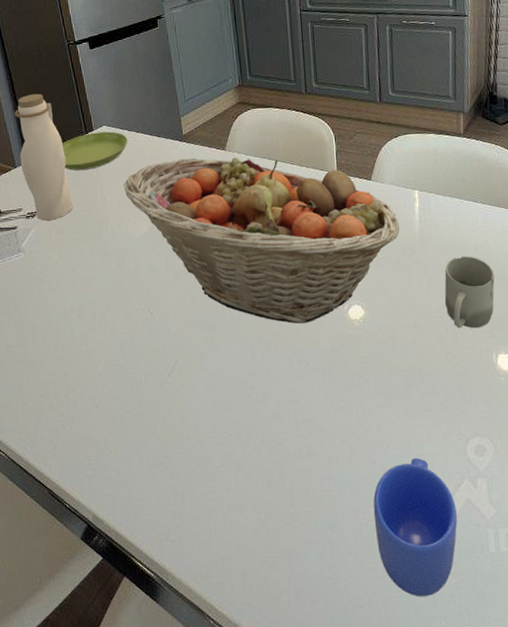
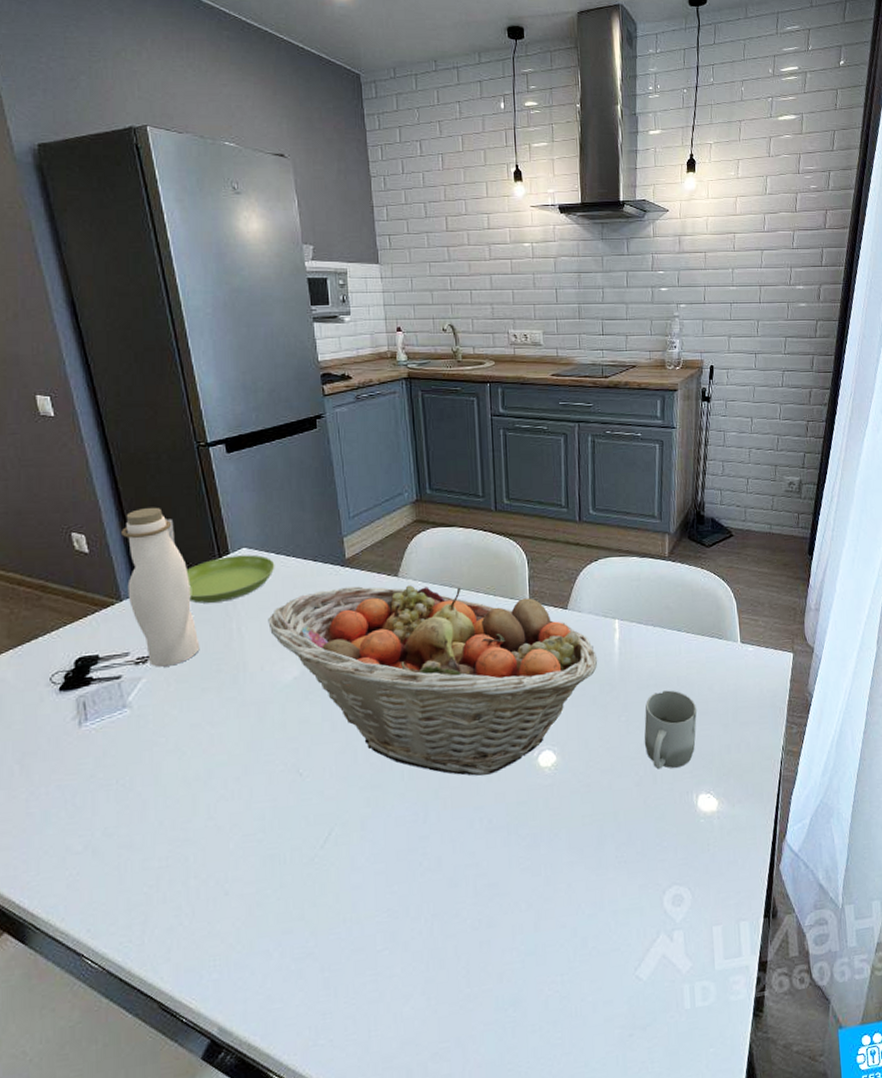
cup: present [373,458,458,597] -> none [561,915,652,1069]

